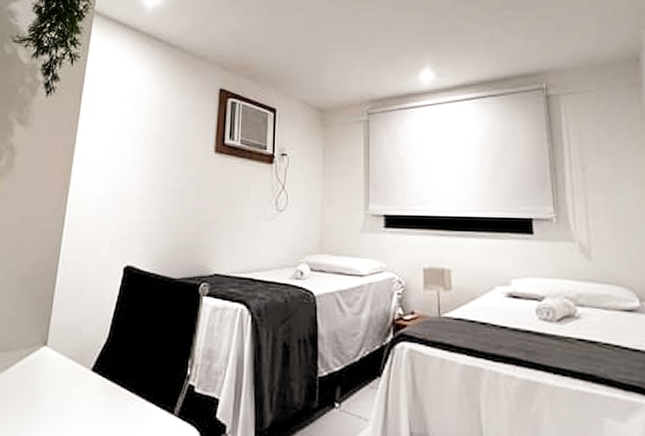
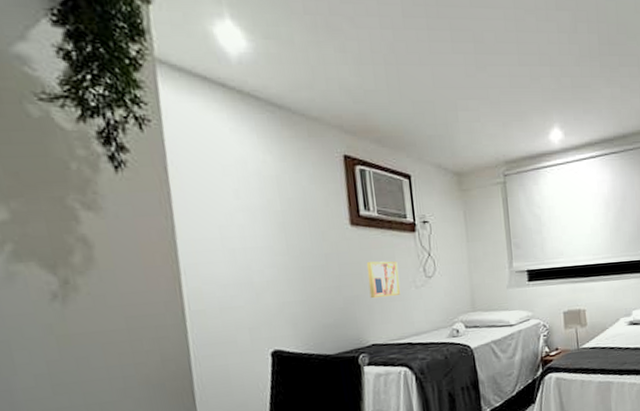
wall art: none [221,188,252,227] -> present [366,261,401,299]

